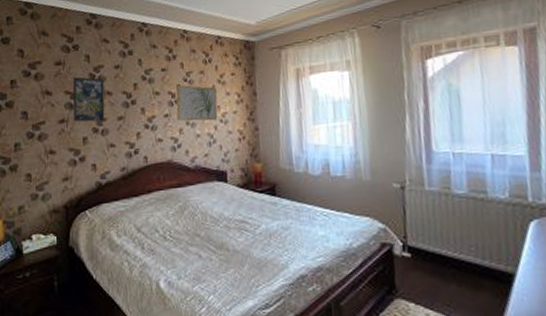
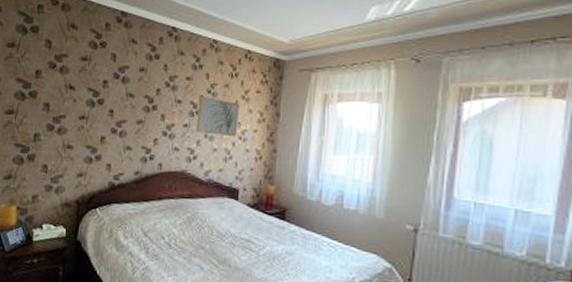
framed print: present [72,76,105,122] -> none [93,75,128,122]

